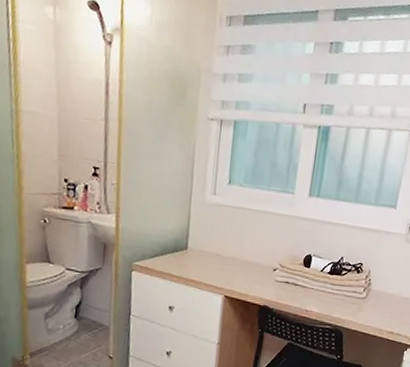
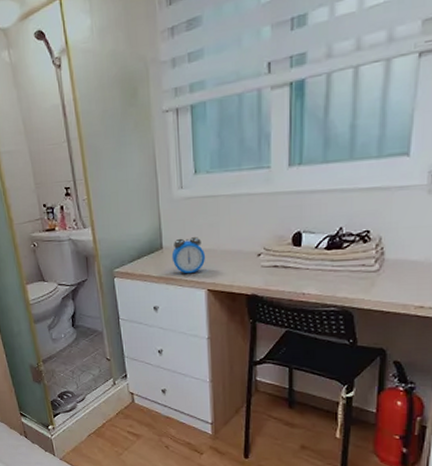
alarm clock: none [194,242,228,279] -> present [171,237,206,274]

